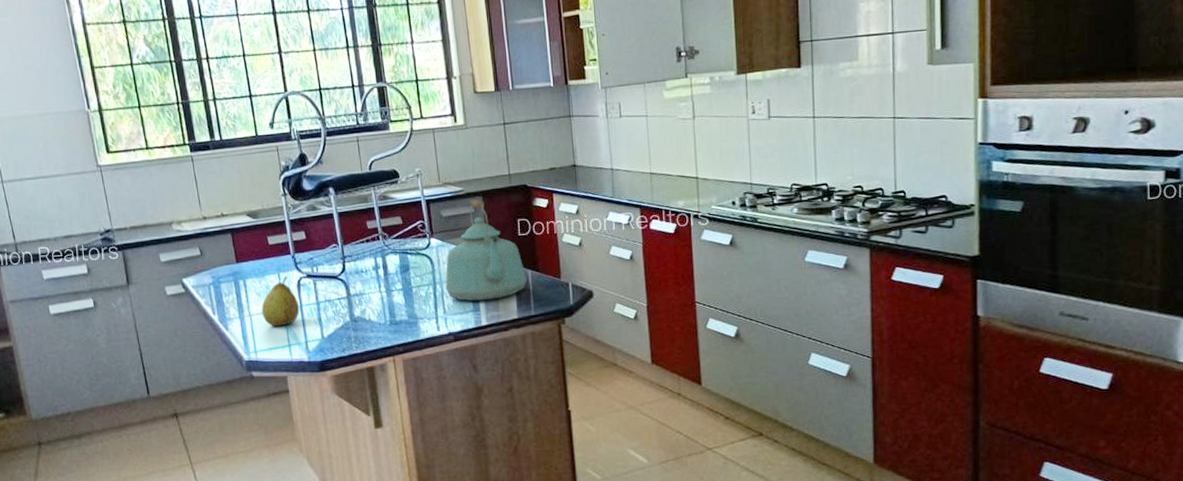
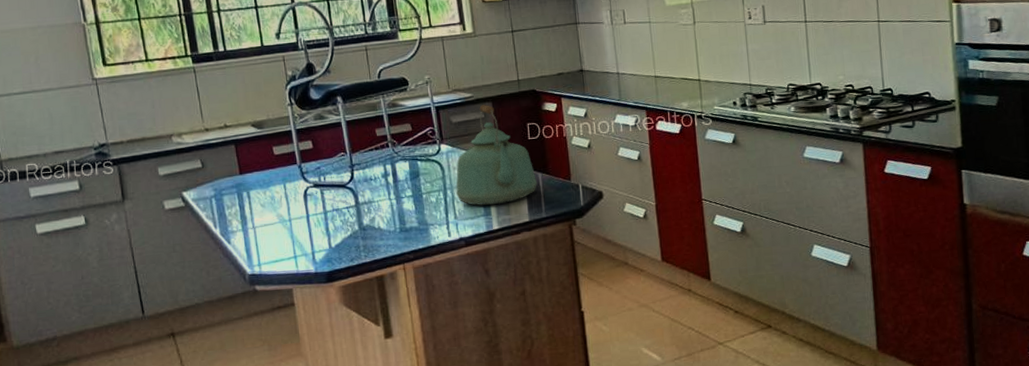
fruit: present [261,276,300,327] -> none [266,186,306,238]

